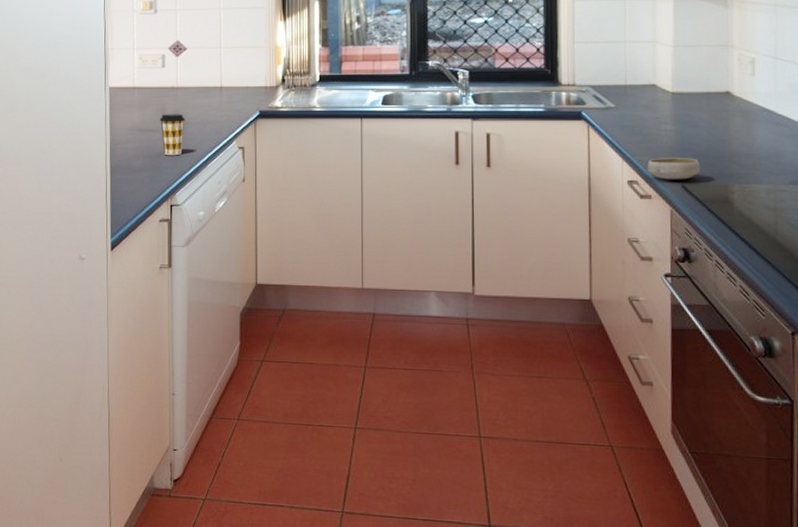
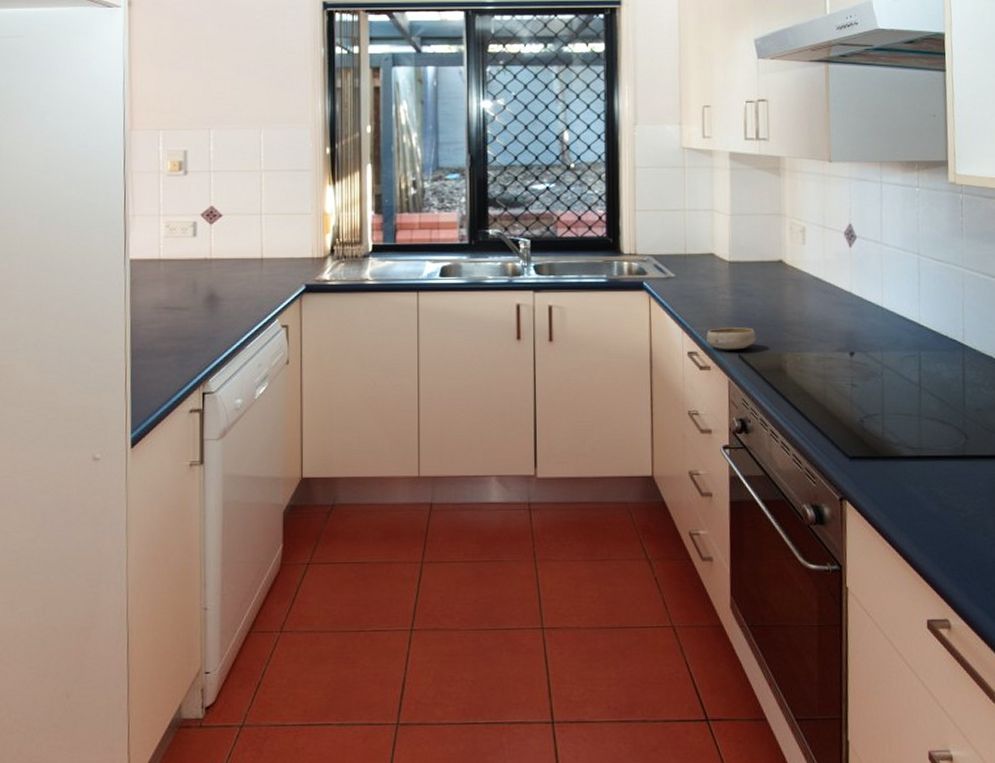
coffee cup: present [159,114,185,156] -> none [190,289,220,337]

